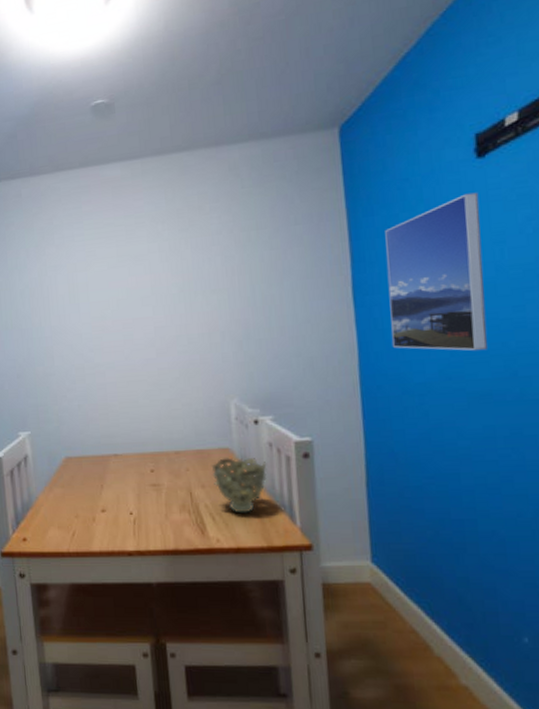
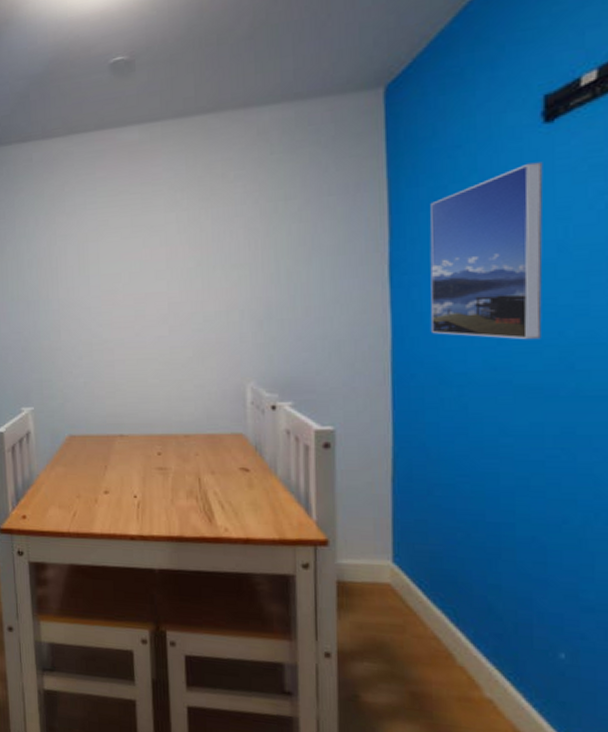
decorative bowl: present [211,457,267,514] -> none [222,444,283,503]

